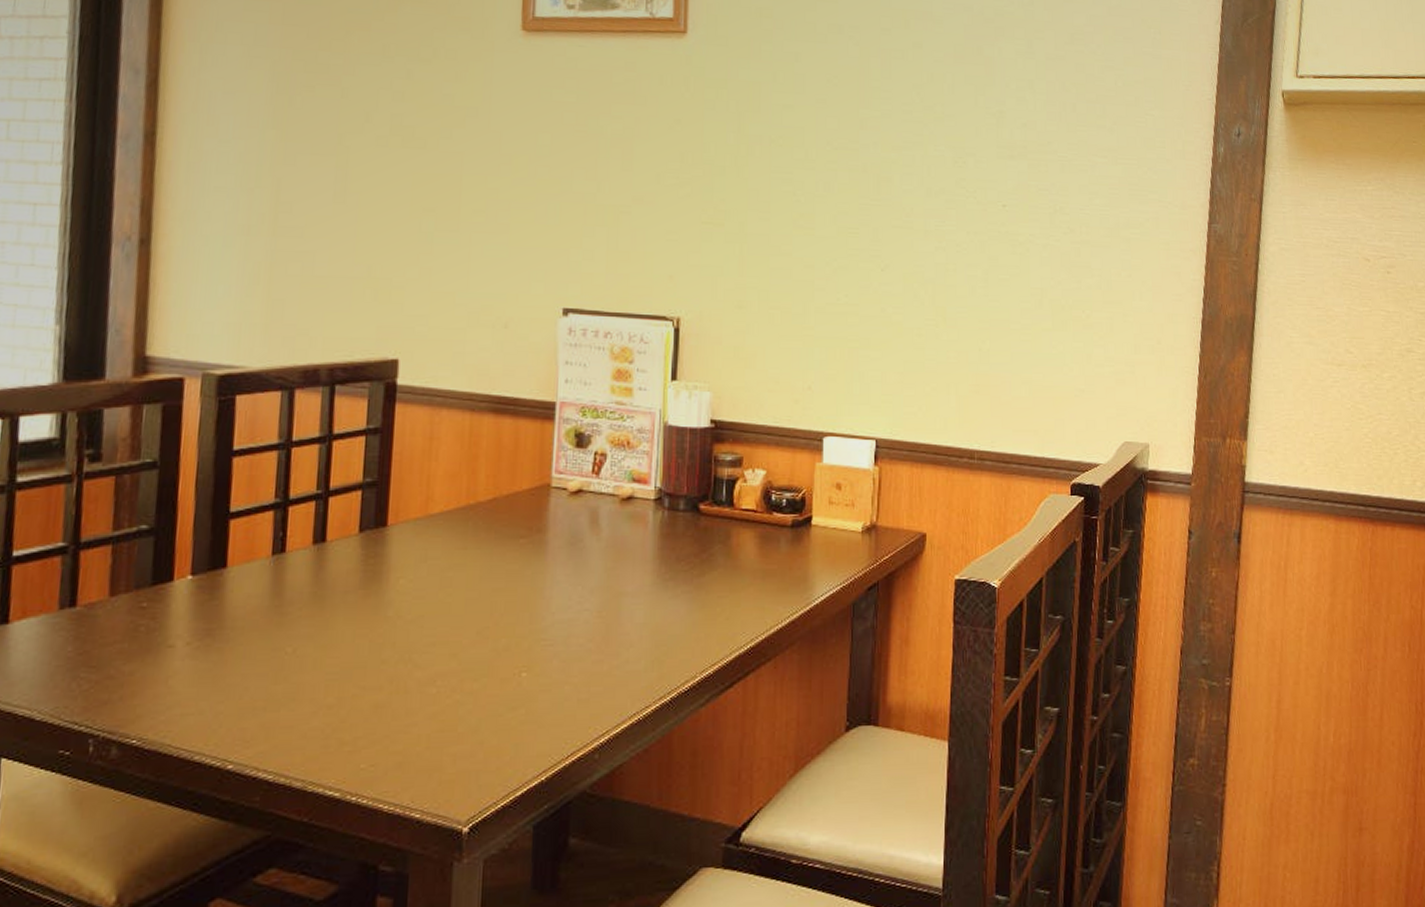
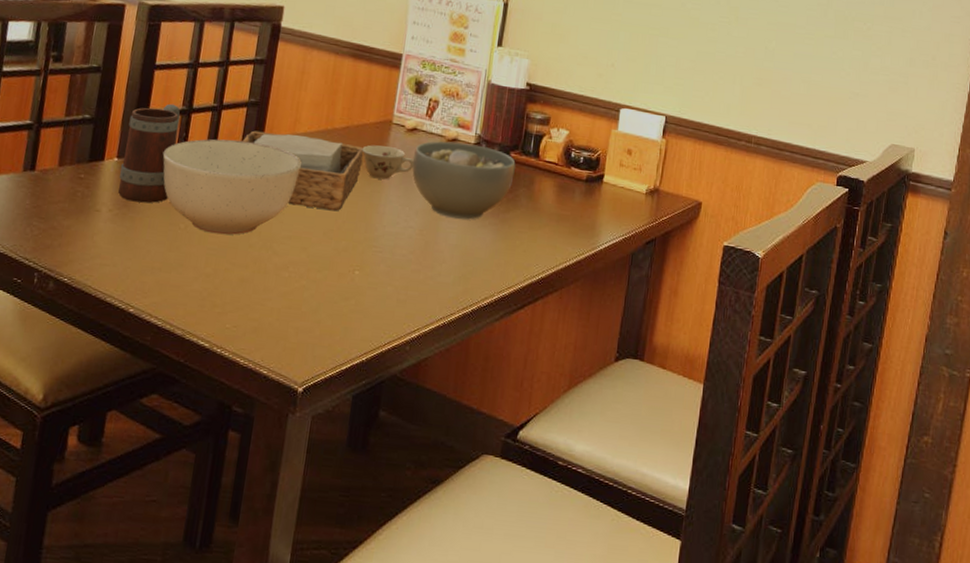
beer mug: none [196,497,274,628] -> present [118,103,181,204]
bowl: none [253,532,441,654] -> present [162,139,302,235]
napkin holder: none [361,515,519,604] -> present [243,130,364,211]
teacup: none [516,516,583,557] -> present [362,145,414,180]
soup bowl: none [580,500,707,591] -> present [412,141,516,220]

